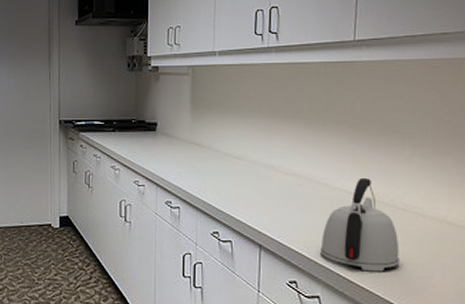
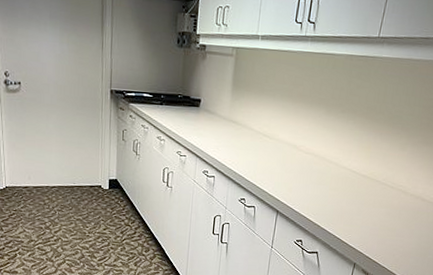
kettle: present [320,177,399,272] -> none [323,159,384,235]

